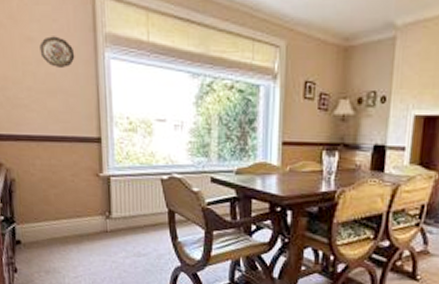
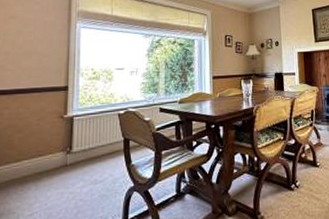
decorative plate: present [39,36,75,67] -> none [21,14,51,36]

